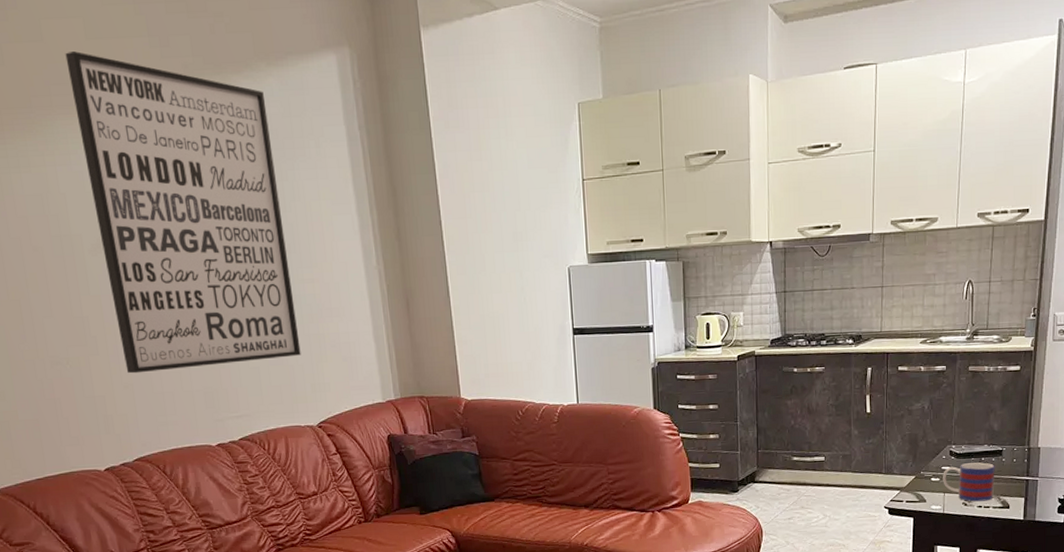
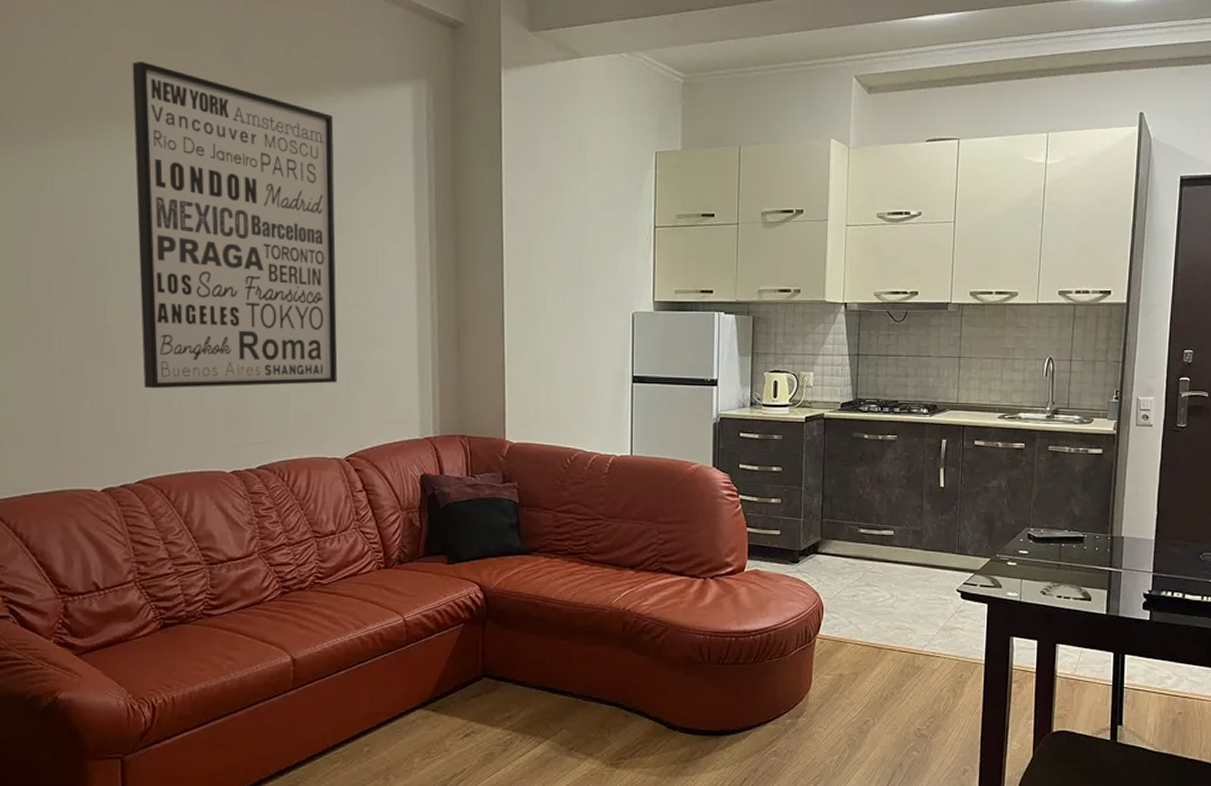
mug: present [943,462,995,502] -> none [1020,549,1076,591]

